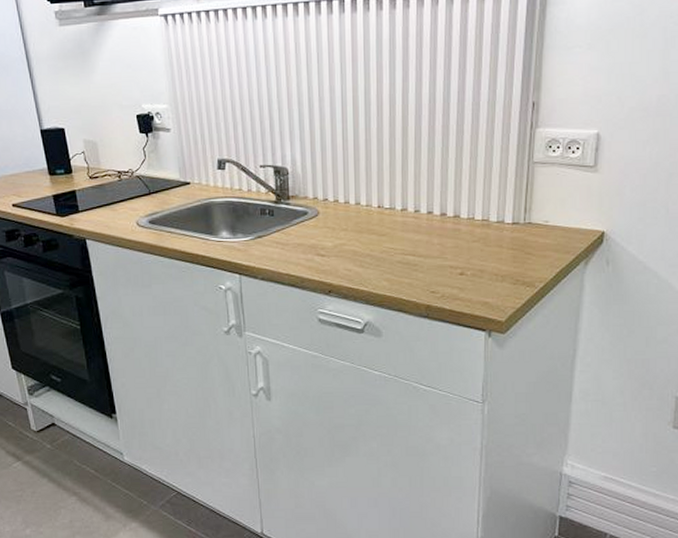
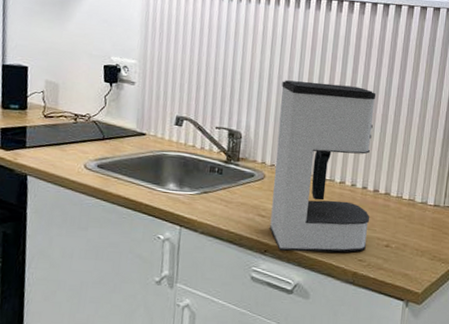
coffee maker: none [324,97,440,290] -> present [270,80,376,253]

